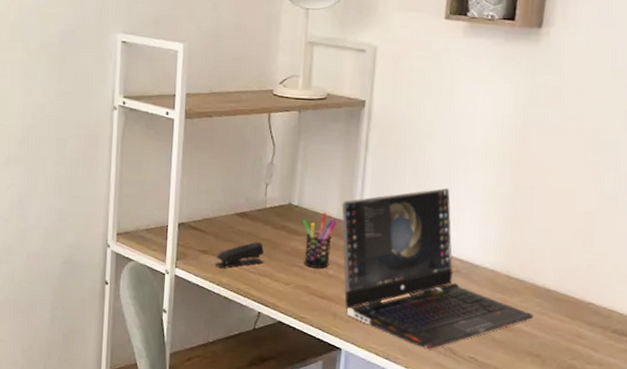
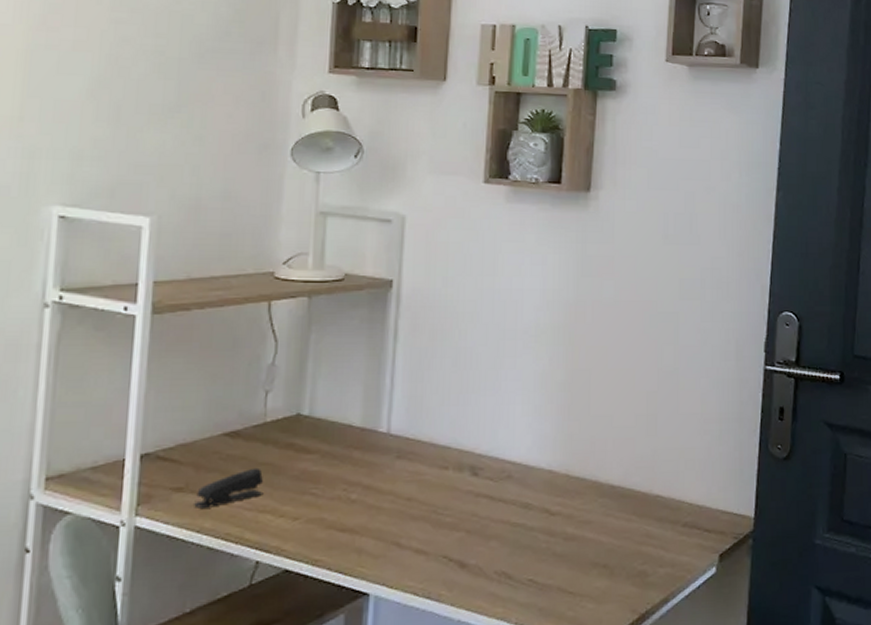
pen holder: present [301,212,337,269] -> none [314,421,360,493]
laptop computer: present [341,187,533,349] -> none [365,377,598,577]

